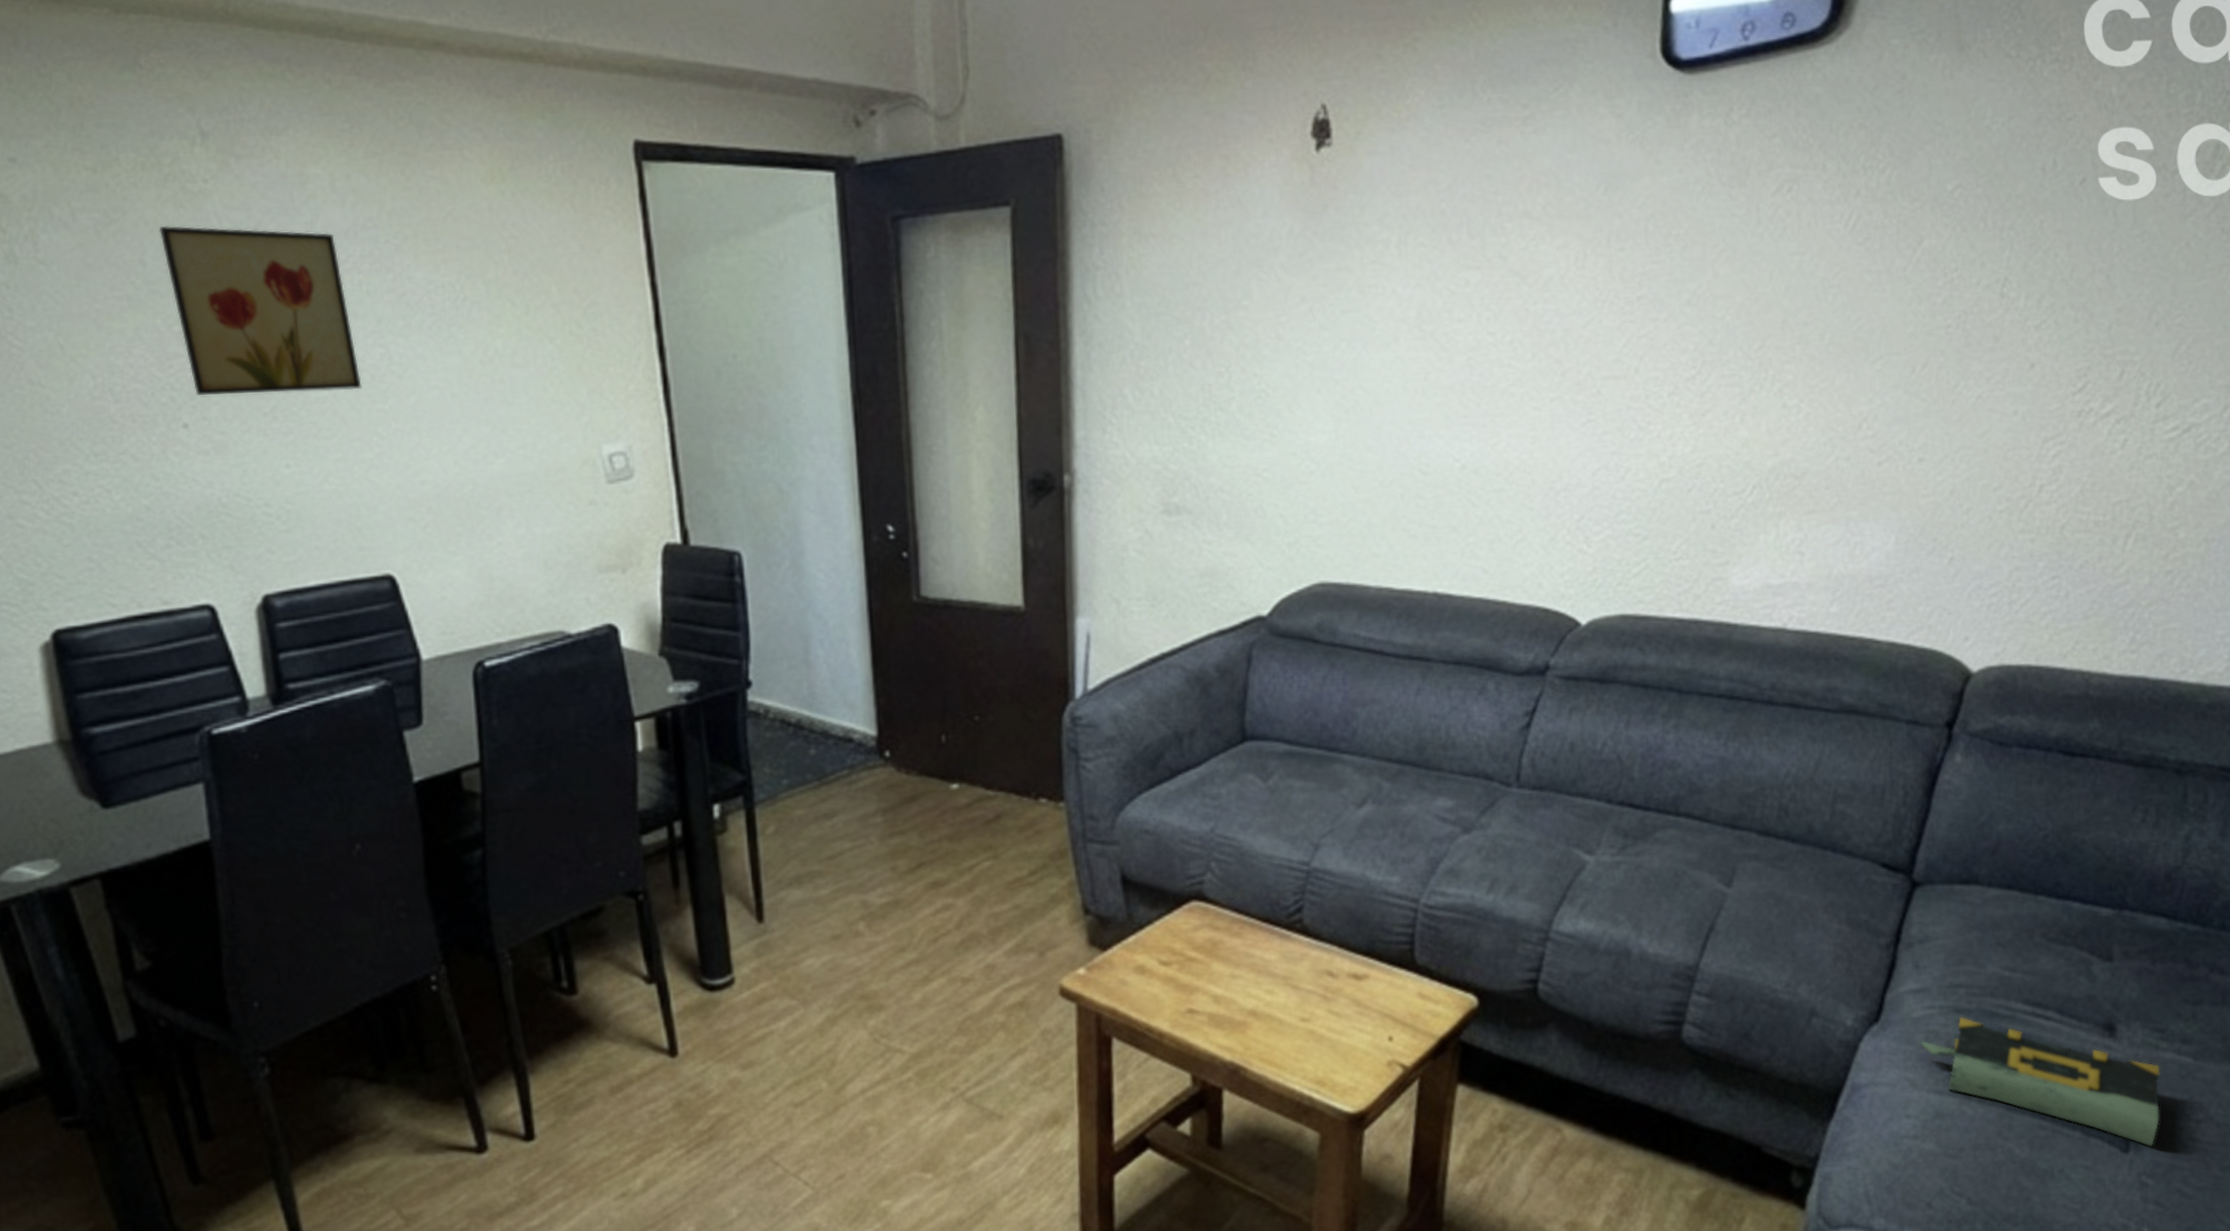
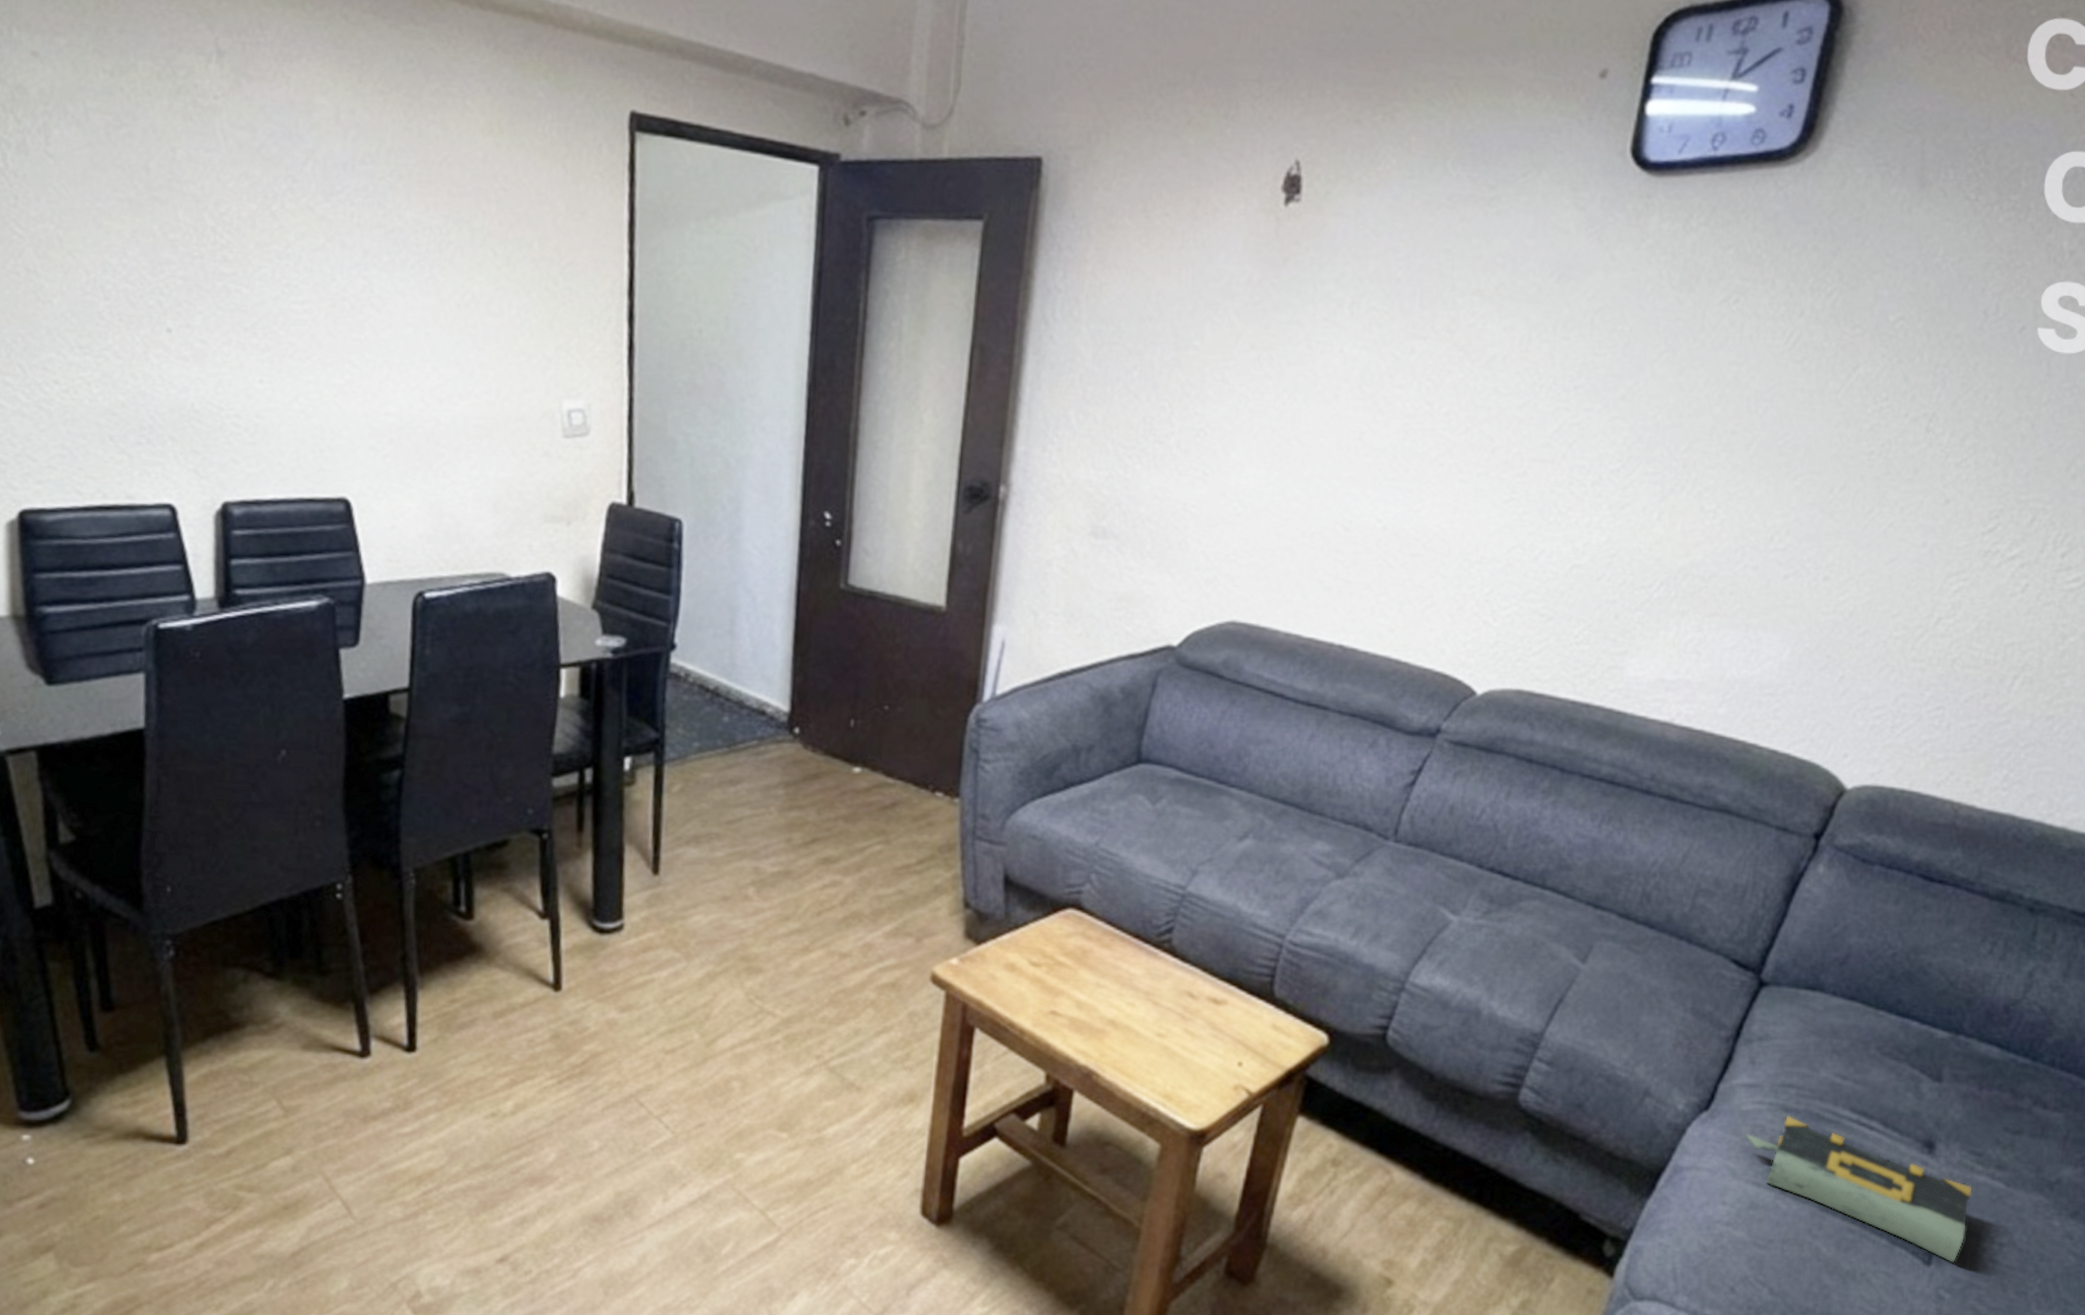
wall art: present [158,225,362,395] -> none [166,135,342,317]

